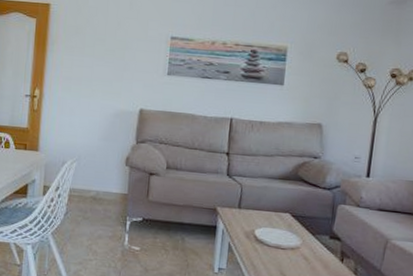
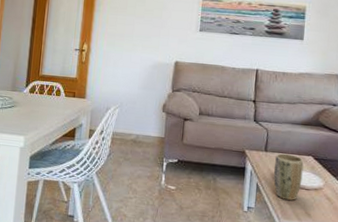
plant pot: none [247,210,280,261] -> present [273,153,304,200]

